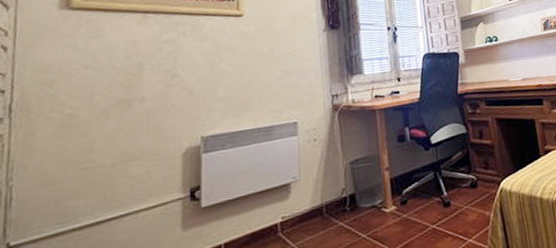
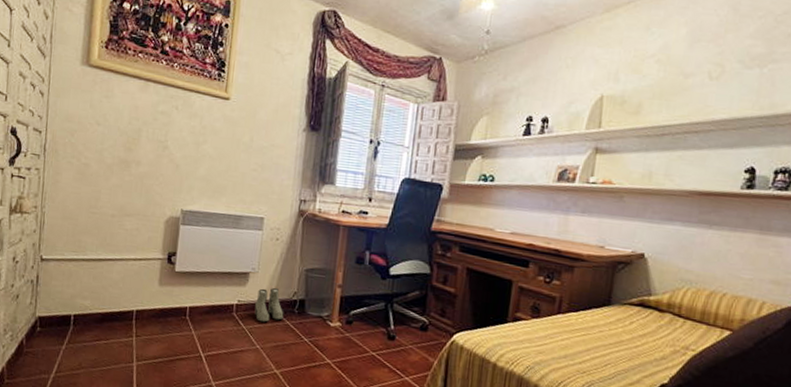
boots: none [302,190,336,234] -> present [254,287,284,323]

